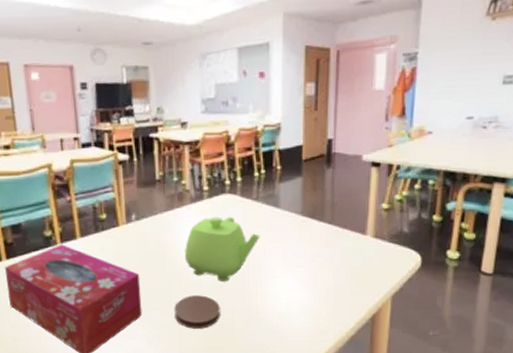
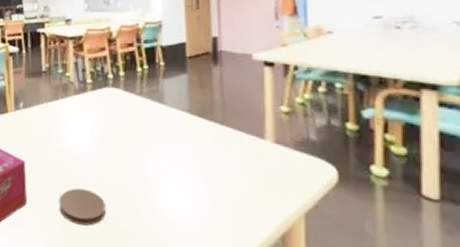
teapot: present [185,216,260,282] -> none [69,109,146,178]

